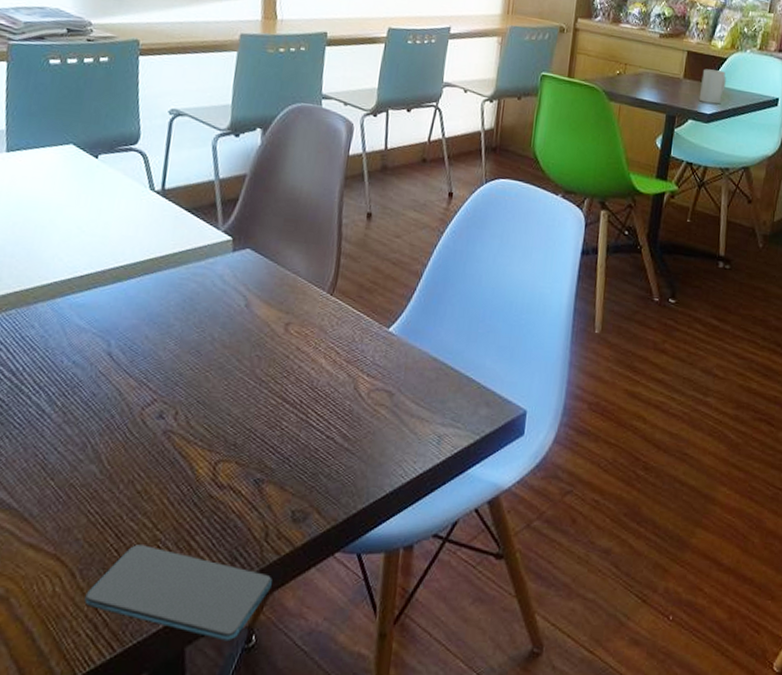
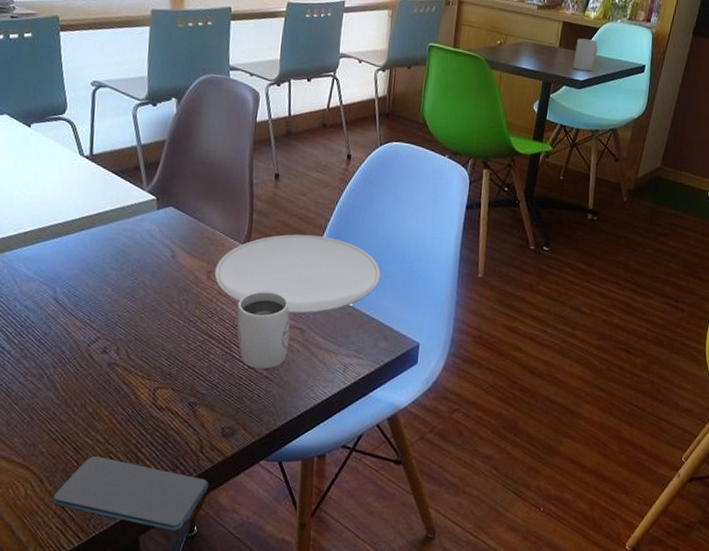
plate: none [293,281,483,375] -> present [214,234,381,315]
mug: none [315,346,378,440] -> present [236,290,291,369]

